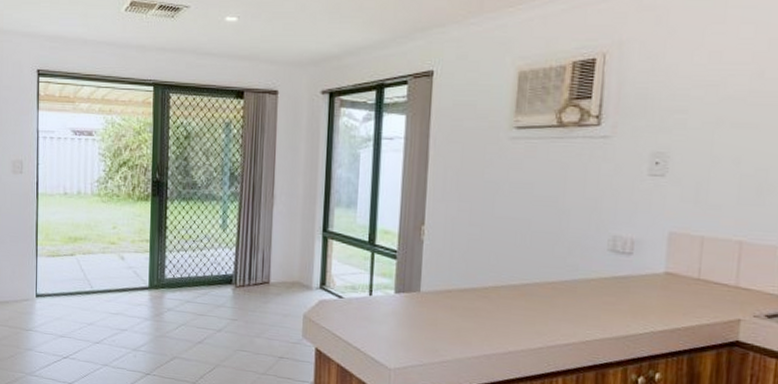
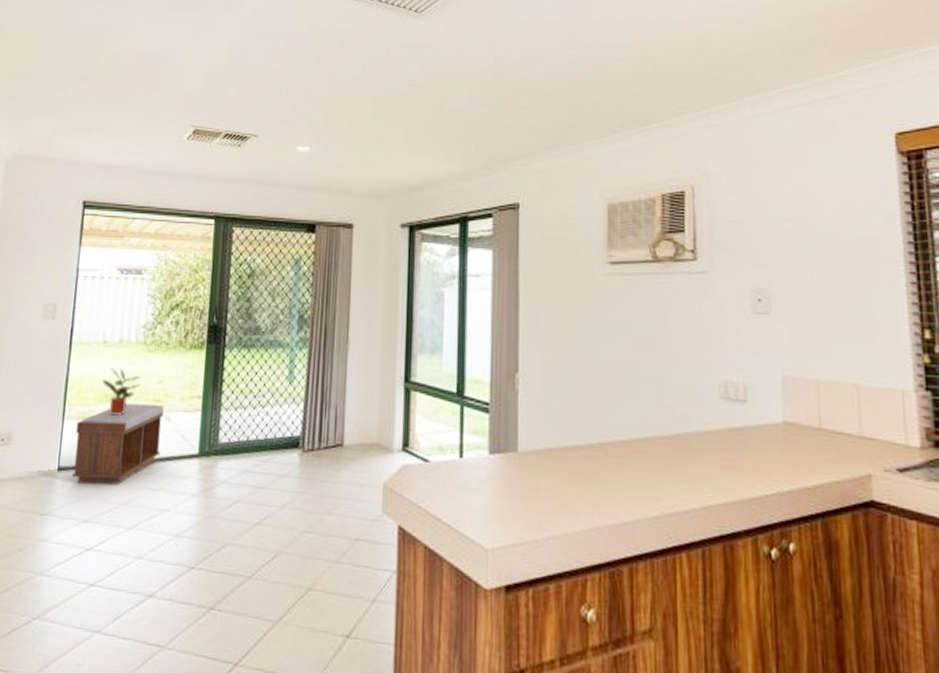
bench: none [47,244,119,309] -> present [72,403,165,485]
potted plant: none [65,215,98,255] -> present [102,367,142,416]

